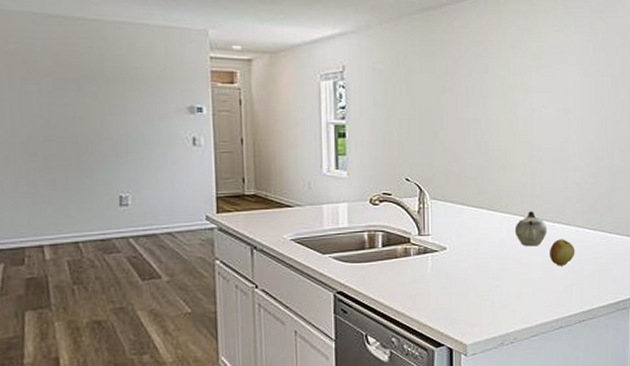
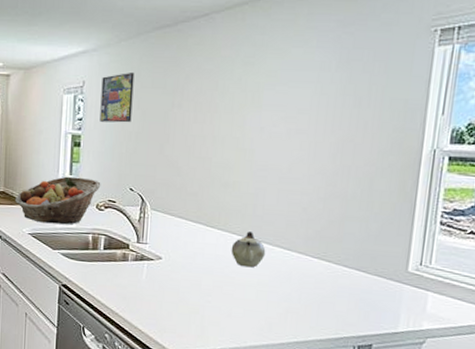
fruit basket: none [270,171,373,226] -> present [14,176,101,225]
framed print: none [364,55,401,110] -> present [99,72,135,123]
apple: present [550,239,576,266] -> none [266,263,295,292]

